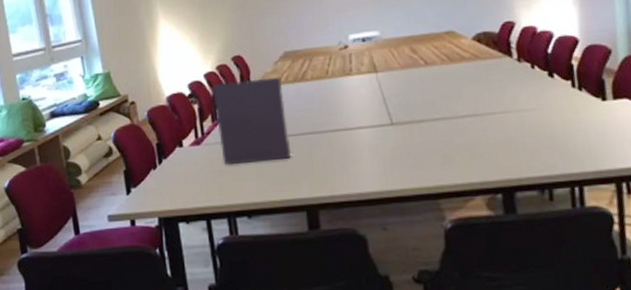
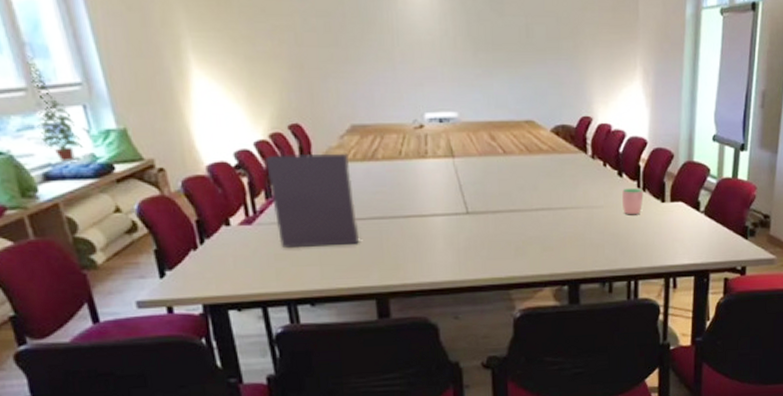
plant: none [47,23,79,102] -> present [26,54,84,162]
cup: none [555,87,581,117] -> present [622,188,644,215]

